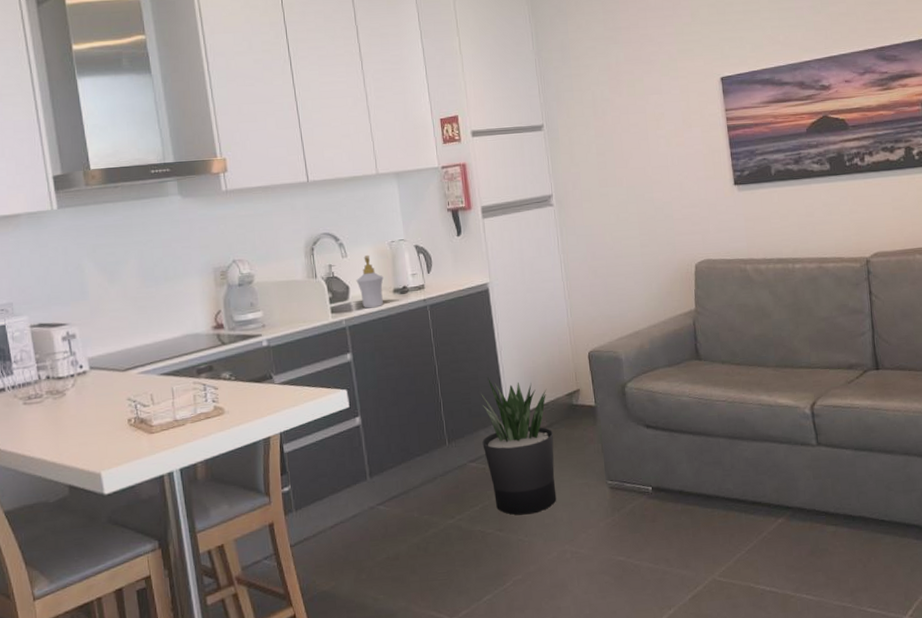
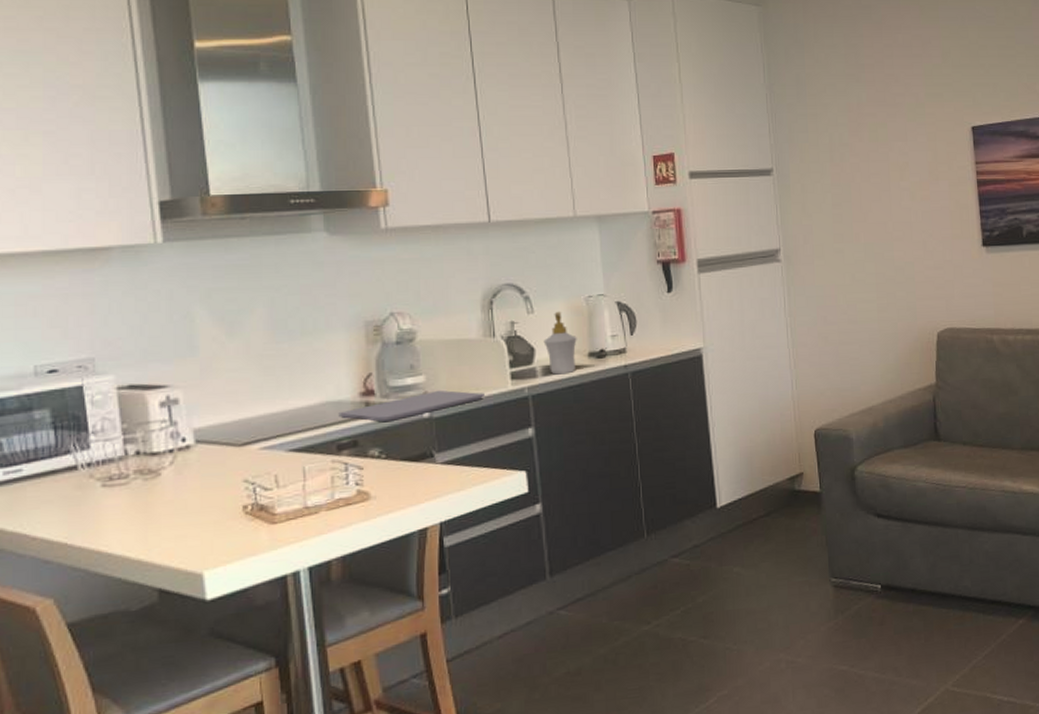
cutting board: none [196,323,310,351] -> present [338,390,484,423]
planter: present [481,377,557,515] -> none [687,458,772,620]

